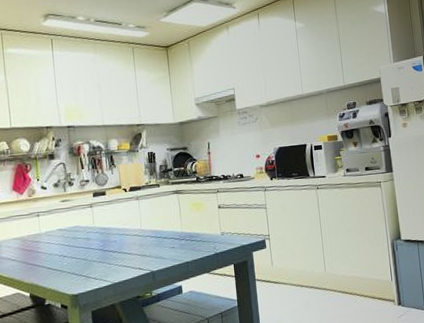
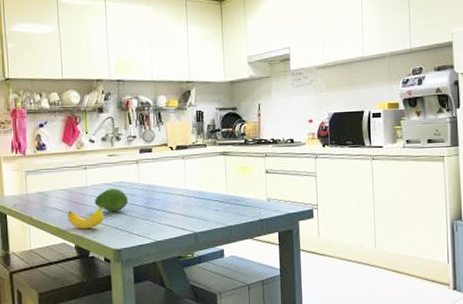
banana: none [20,251,60,278] -> present [67,205,105,229]
fruit: none [48,233,84,258] -> present [94,188,129,213]

